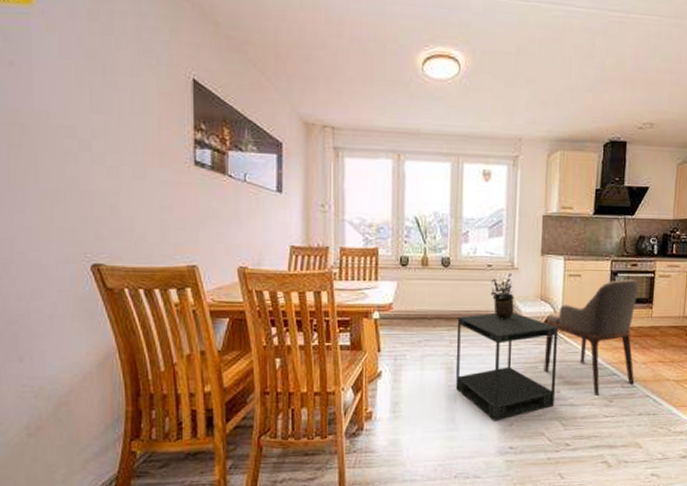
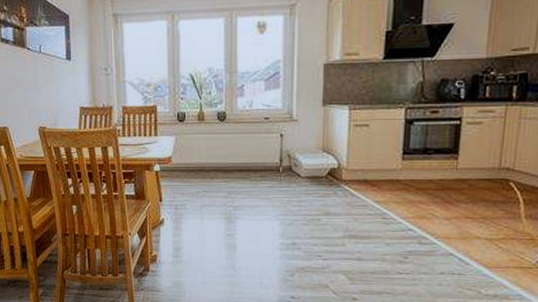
side table: present [456,312,559,422] -> none [234,164,344,271]
potted plant: present [491,273,515,319] -> none [269,125,294,171]
armchair: present [543,280,639,395] -> none [327,128,440,251]

